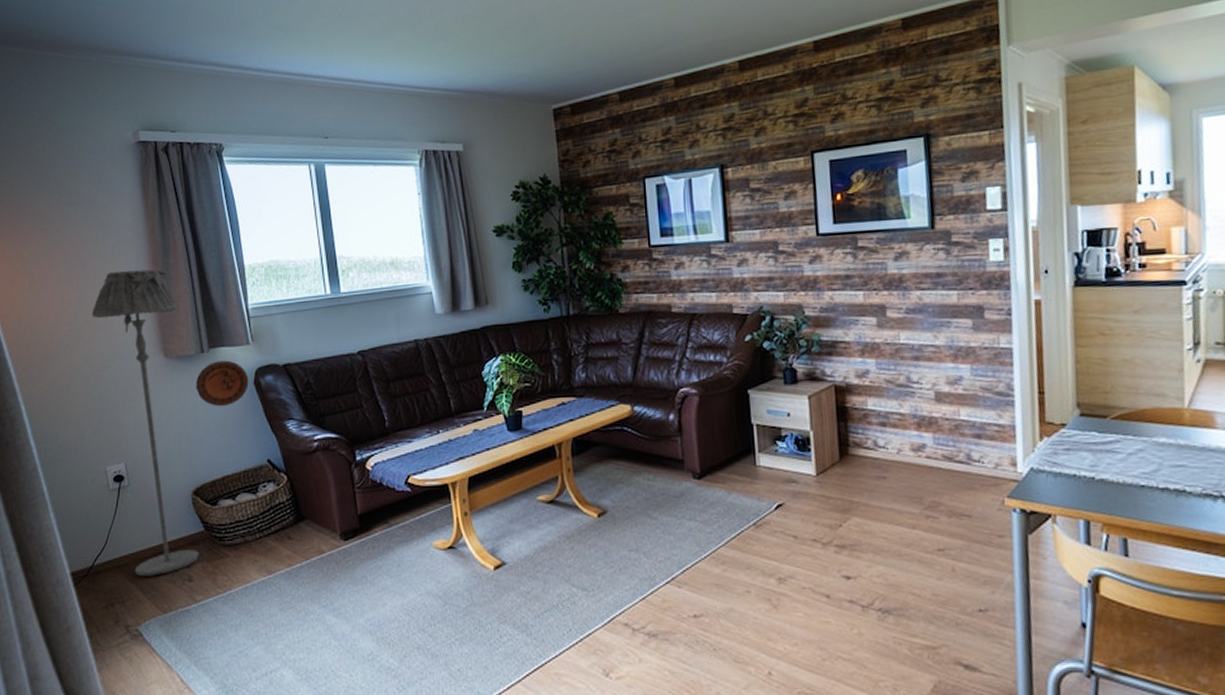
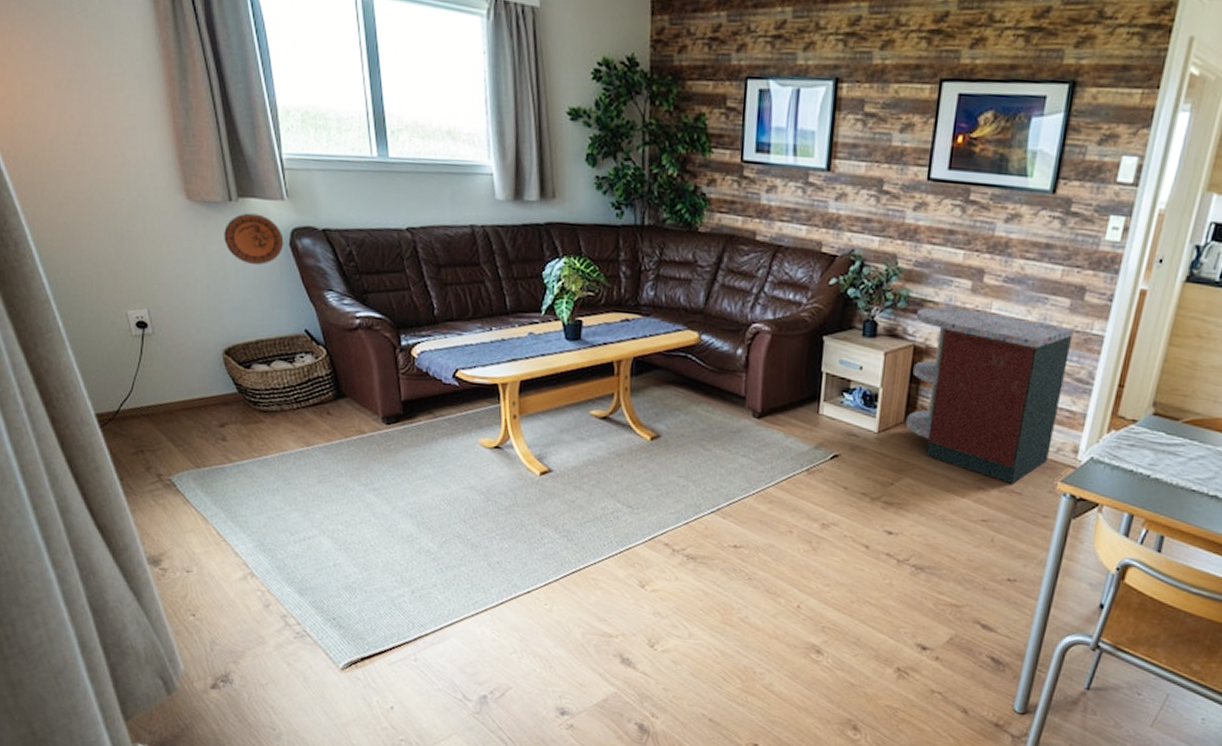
floor lamp: present [91,269,199,577] -> none [99,88,233,431]
storage cabinet: none [830,343,989,507] -> present [905,307,1074,484]

